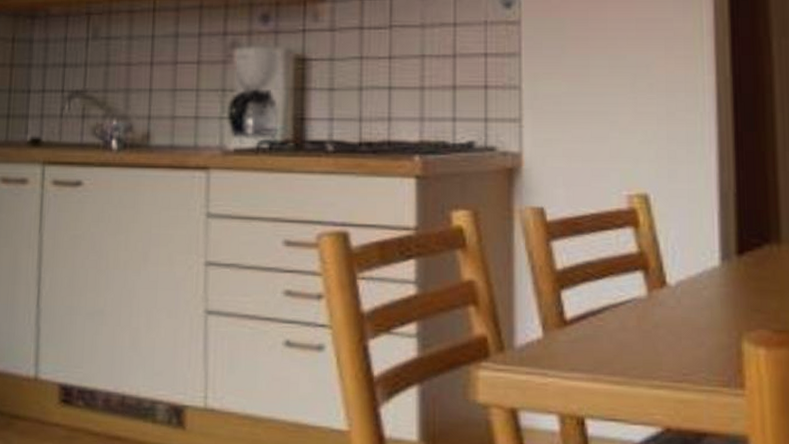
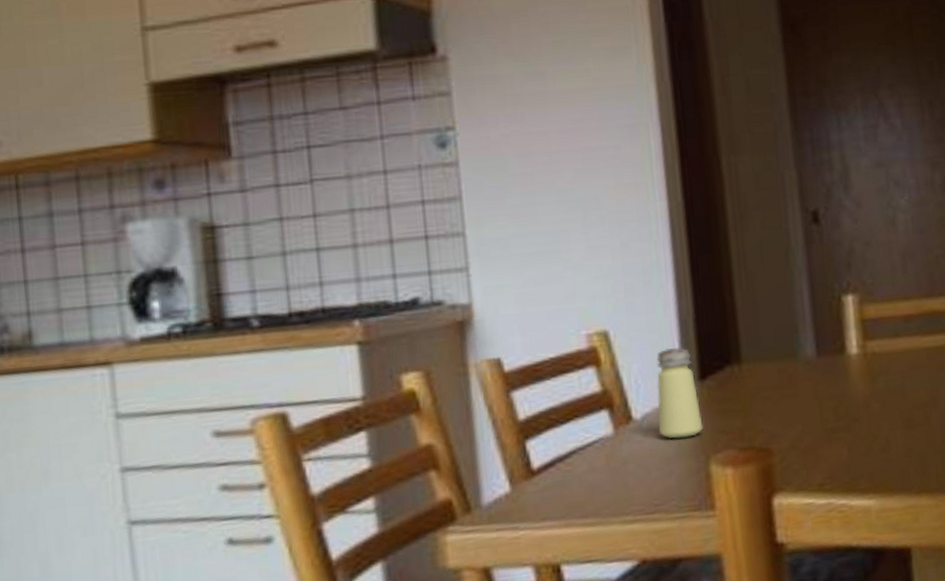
saltshaker: none [691,219,738,311] -> present [656,347,704,439]

